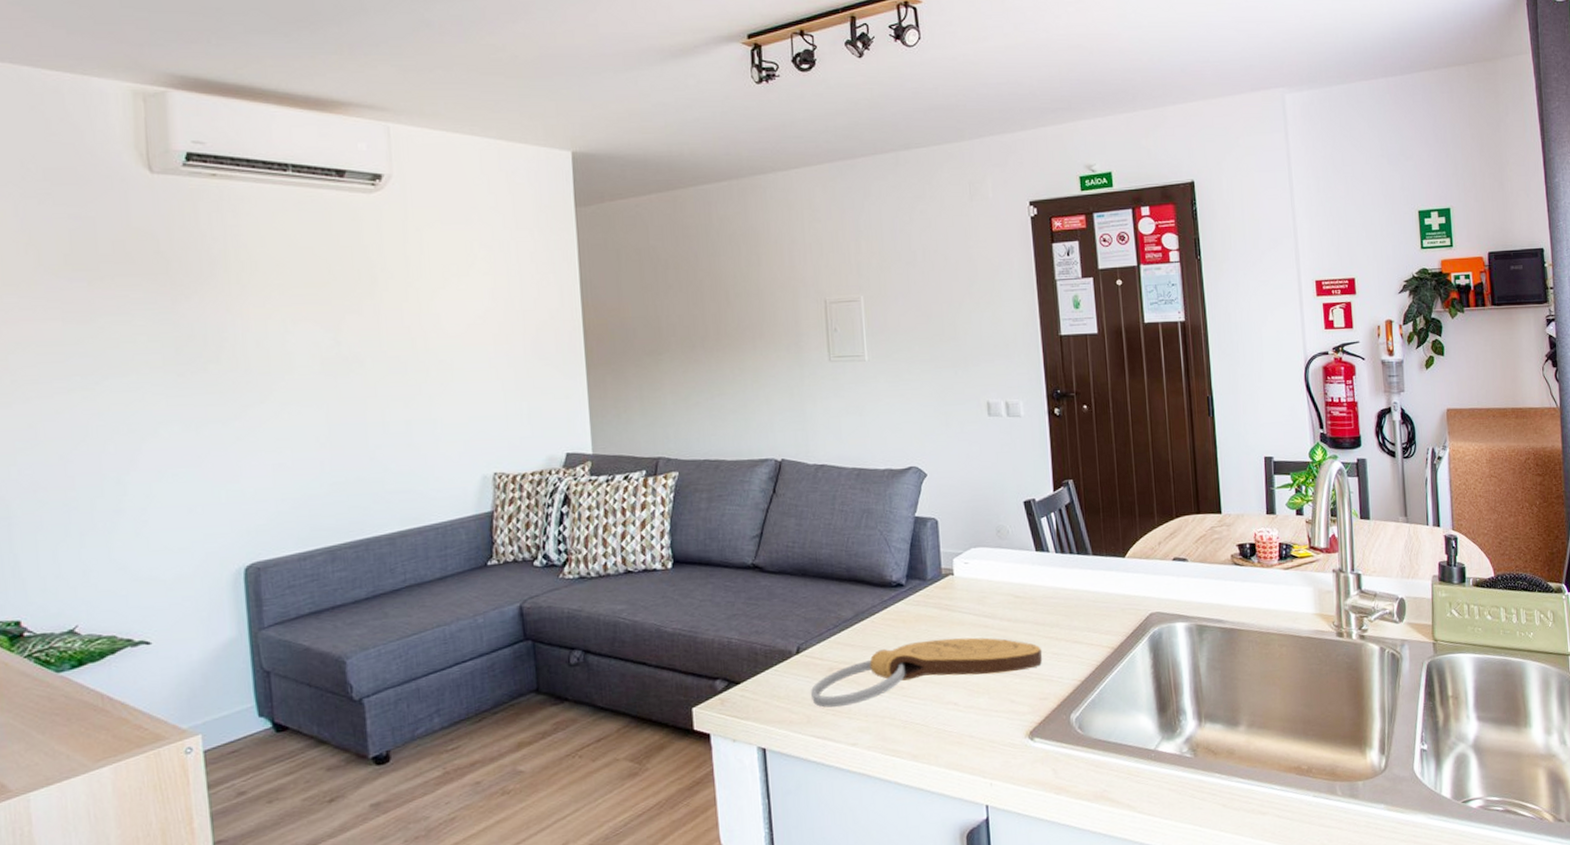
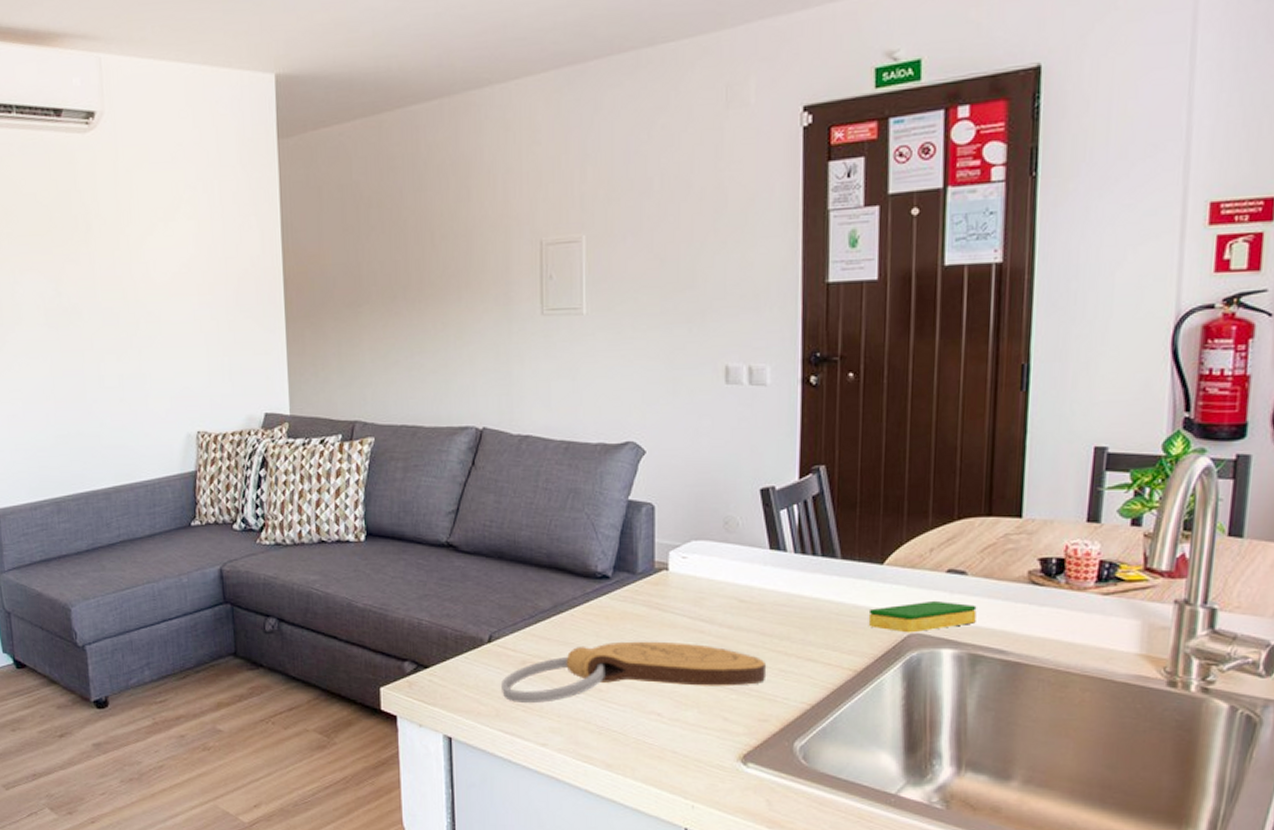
dish sponge: none [1118,583,1198,613] -> present [868,600,977,633]

